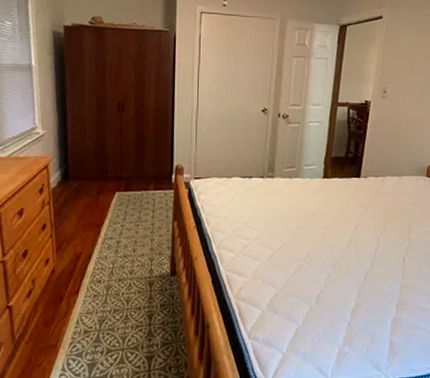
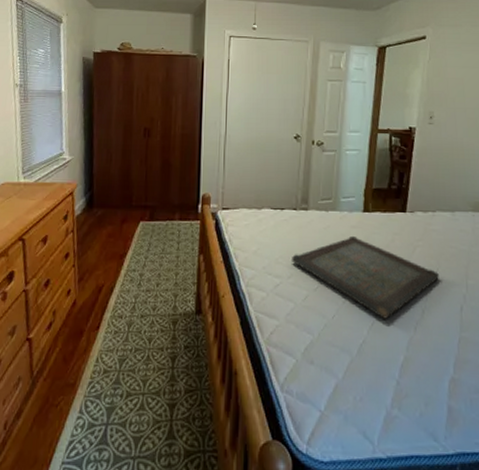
serving tray: none [258,199,386,271] -> present [291,235,439,319]

